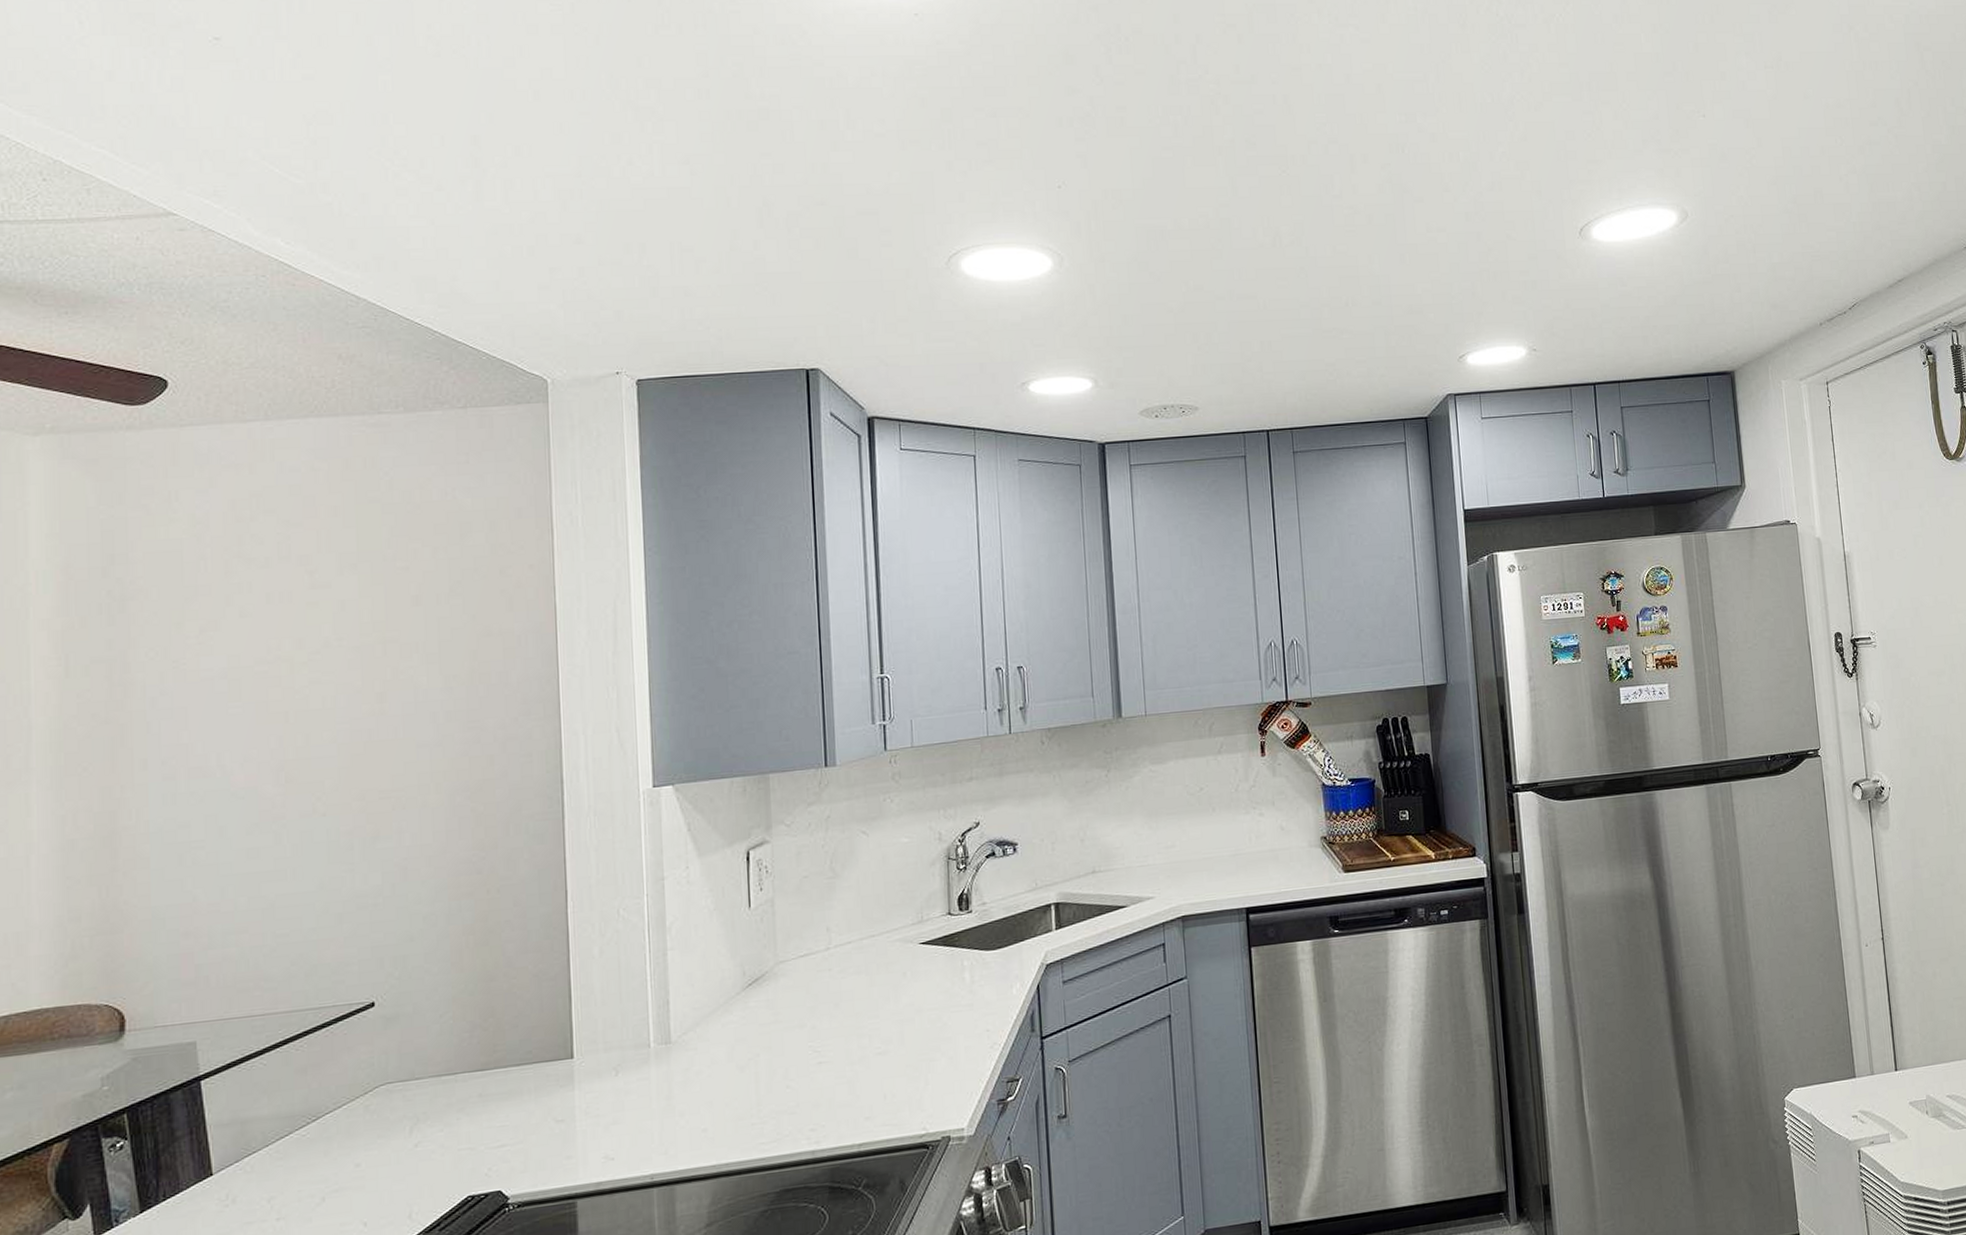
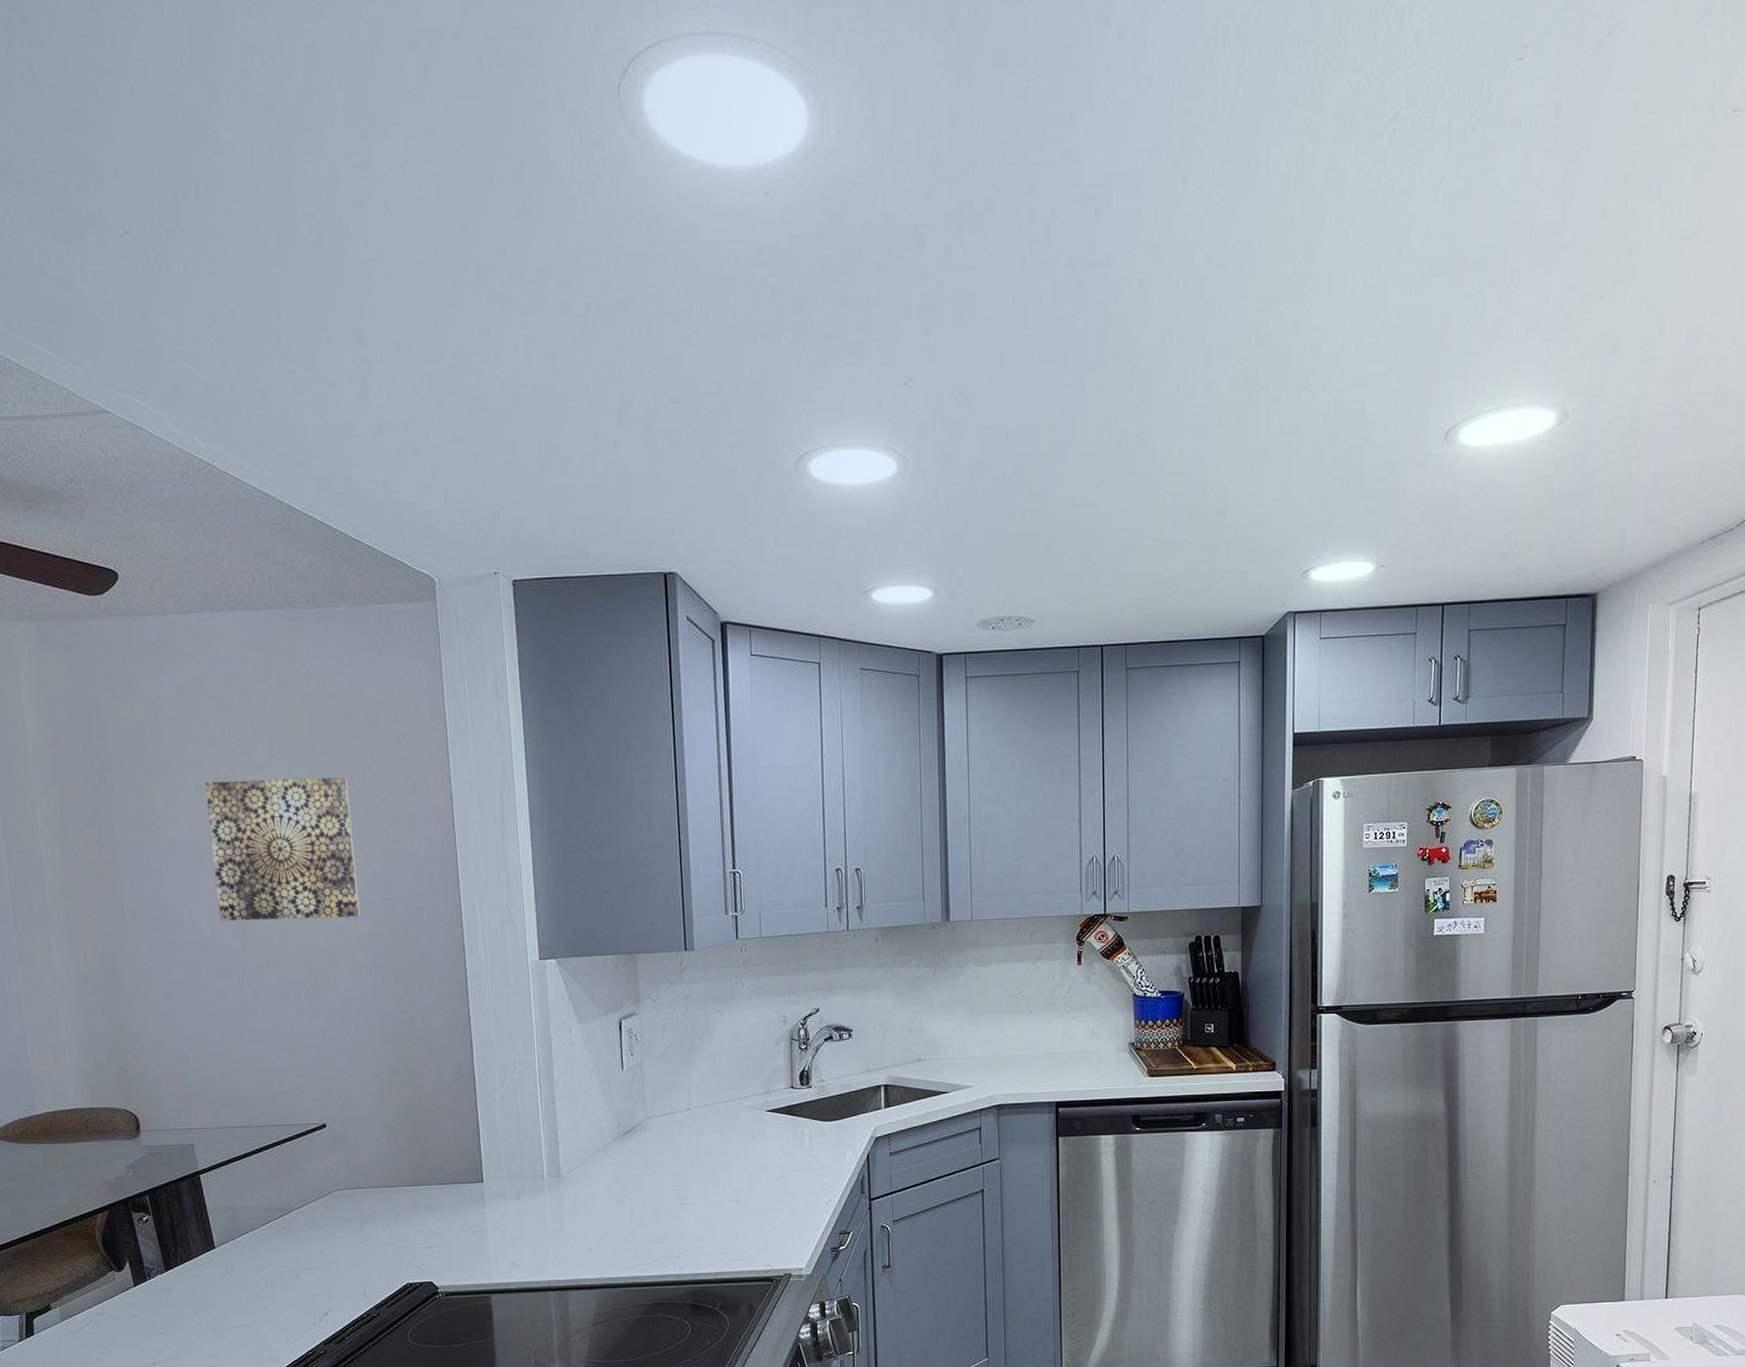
wall art: none [252,594,436,766] -> present [204,777,360,922]

